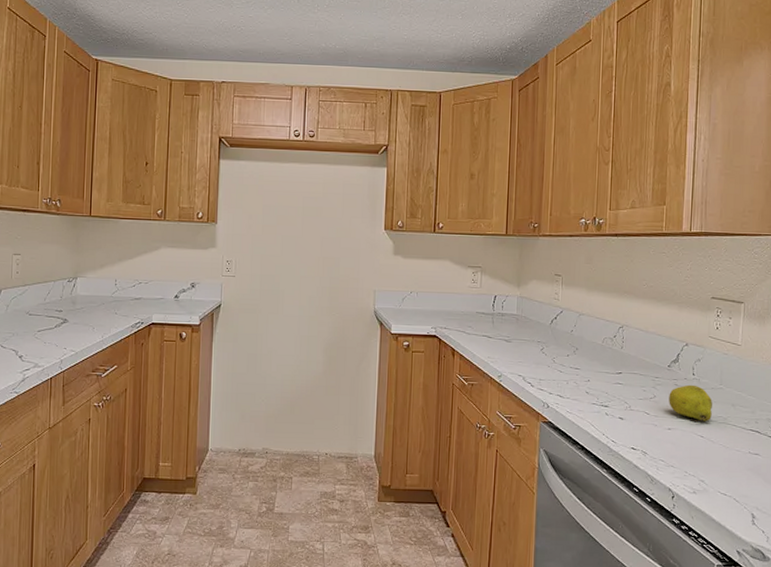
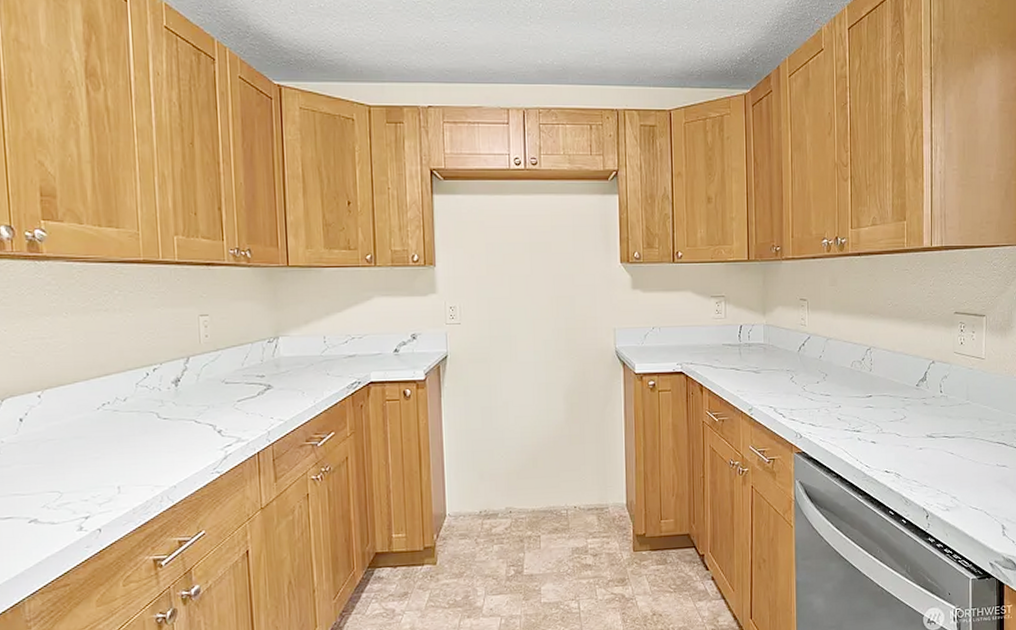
fruit: present [669,384,712,423] -> none [919,402,960,440]

